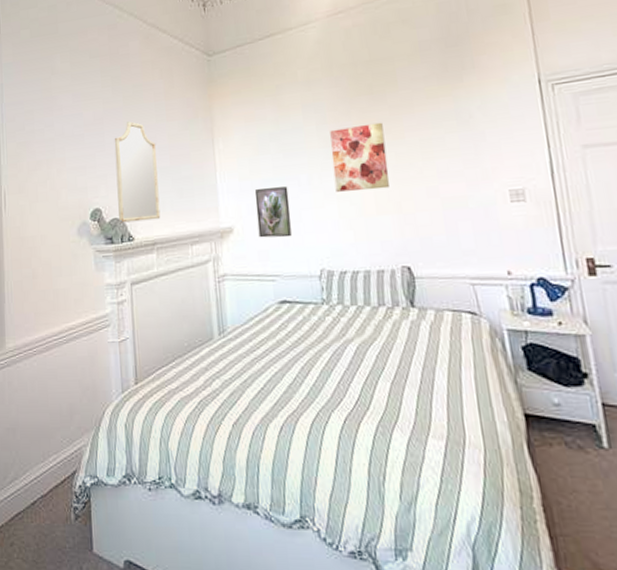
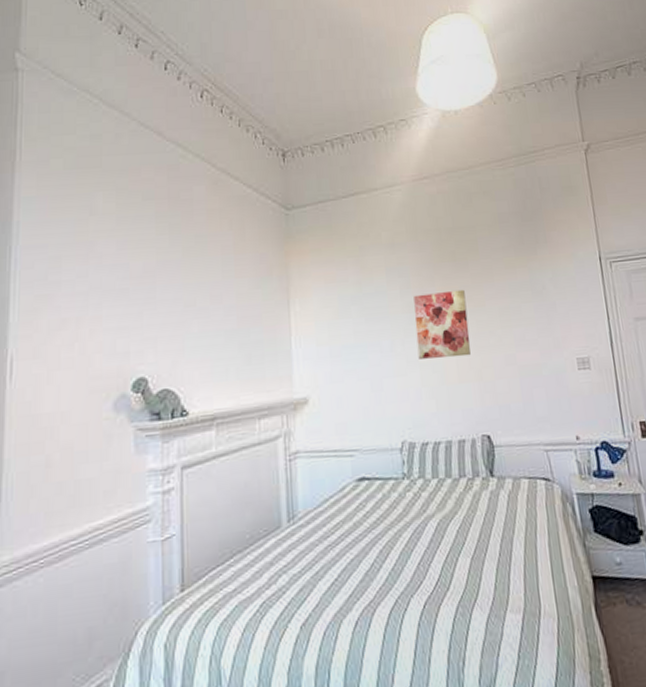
home mirror: present [114,121,161,223] -> none [168,276,223,395]
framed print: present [254,186,292,238] -> none [333,353,372,409]

